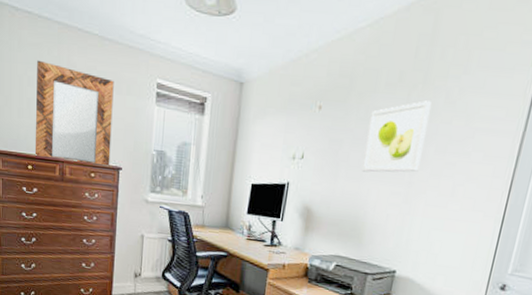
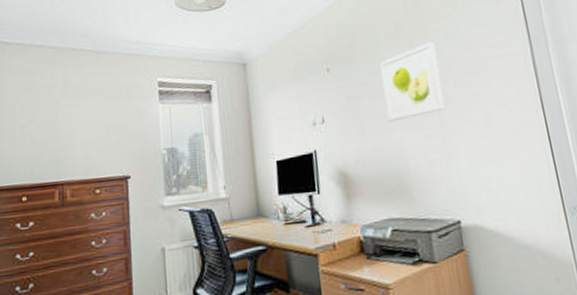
home mirror: present [34,60,114,168] -> none [29,85,117,187]

